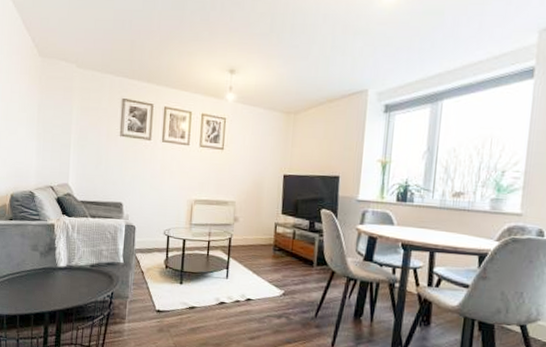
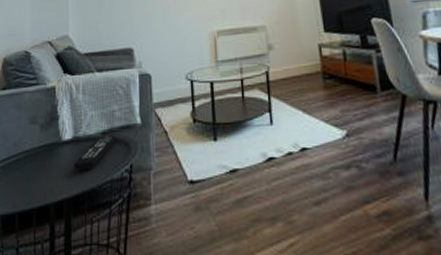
remote control: none [66,268,103,292] -> present [73,135,117,171]

